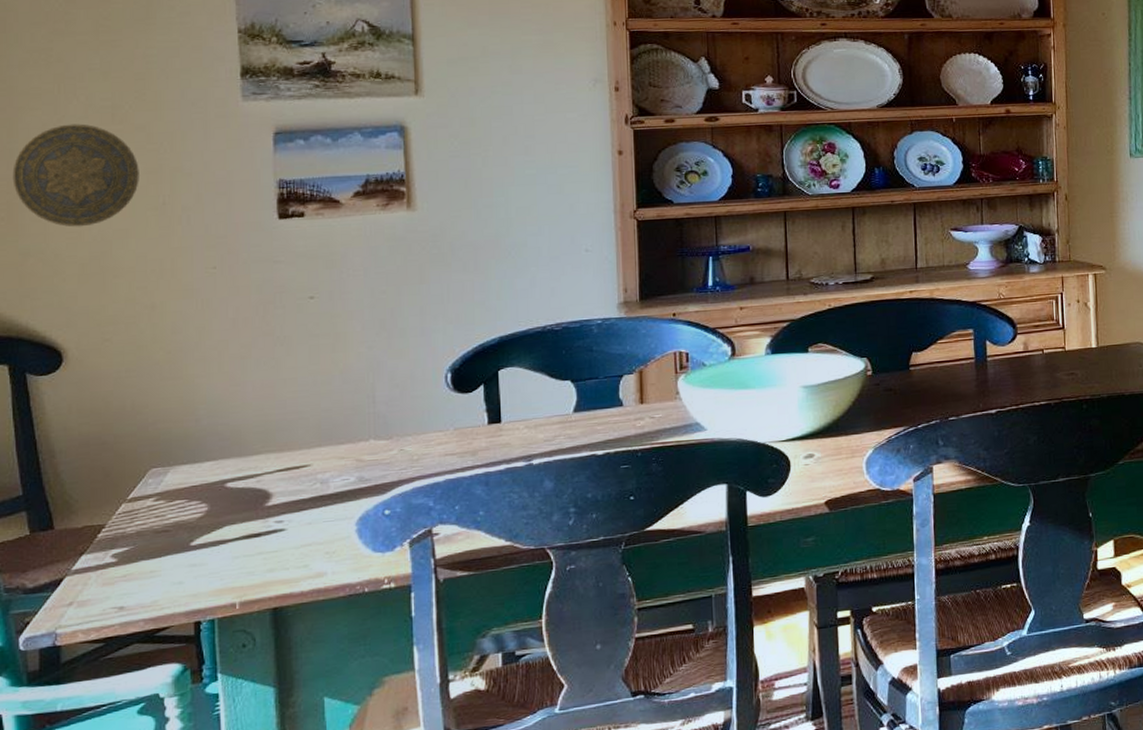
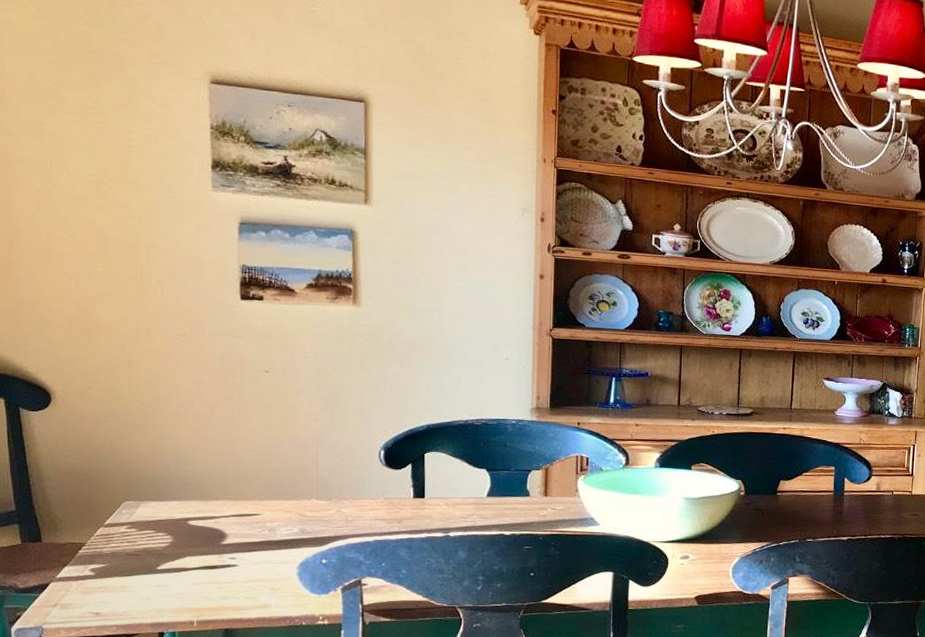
decorative plate: present [12,124,139,227] -> none [9,193,120,286]

